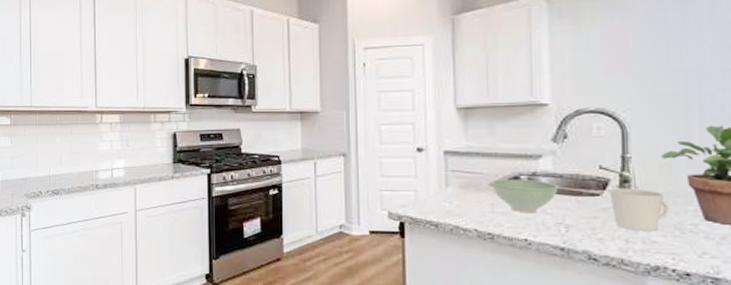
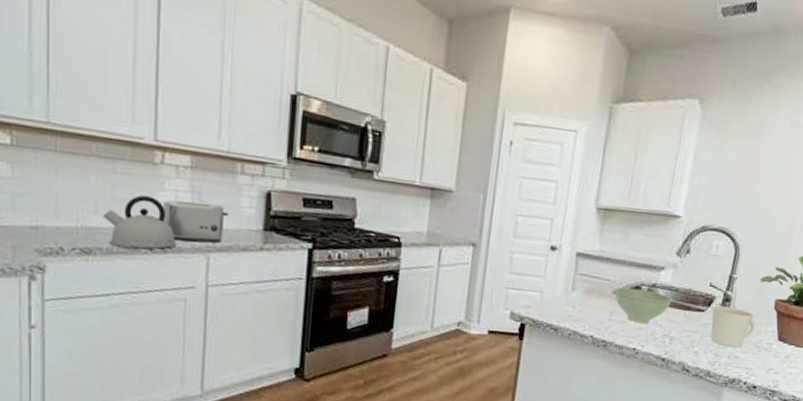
kettle: none [65,148,114,187] -> present [103,195,177,250]
toaster: none [103,148,148,179] -> present [163,200,229,244]

